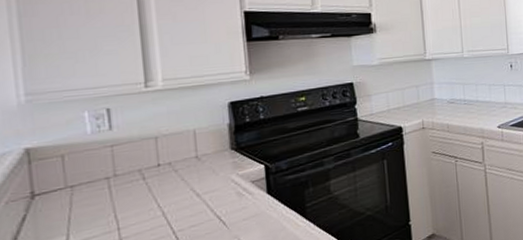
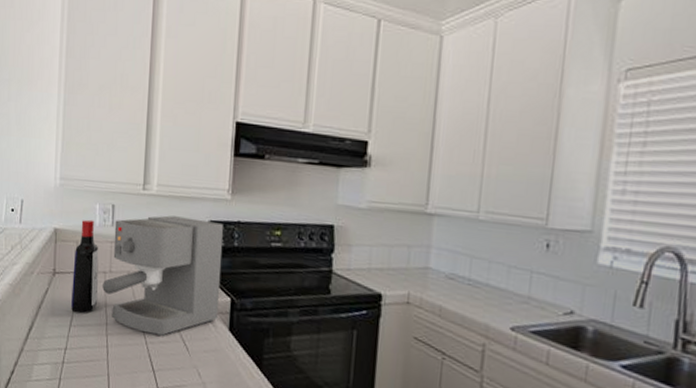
liquor bottle: none [60,129,103,231] -> present [71,219,99,314]
coffee maker: none [106,101,254,225] -> present [102,215,223,337]

